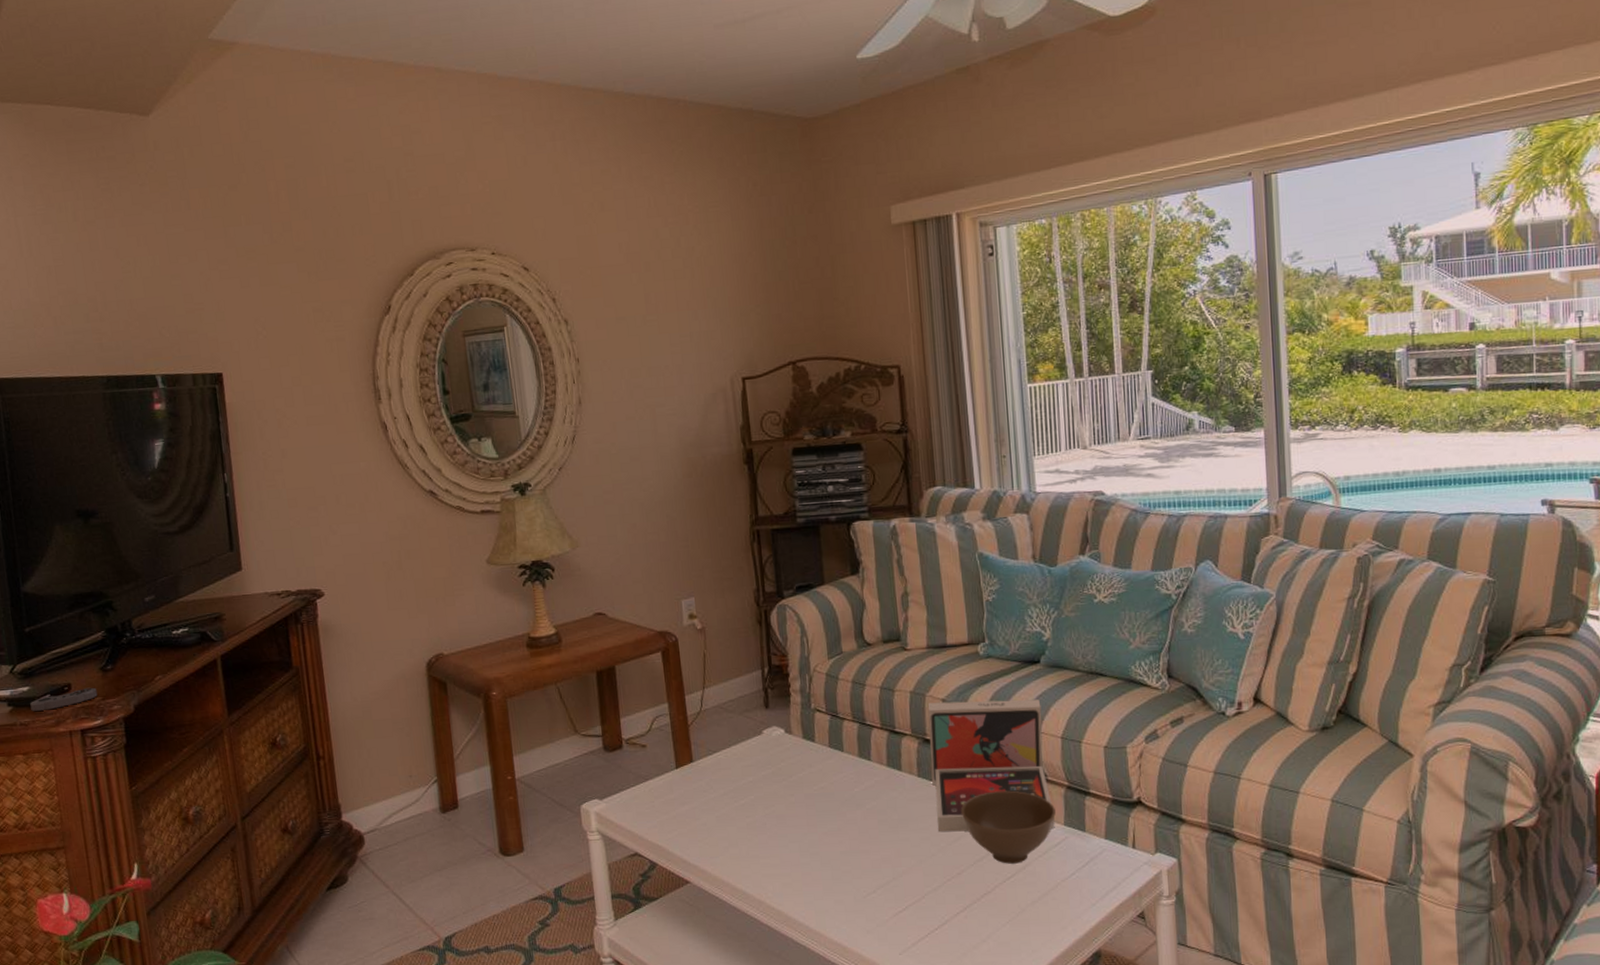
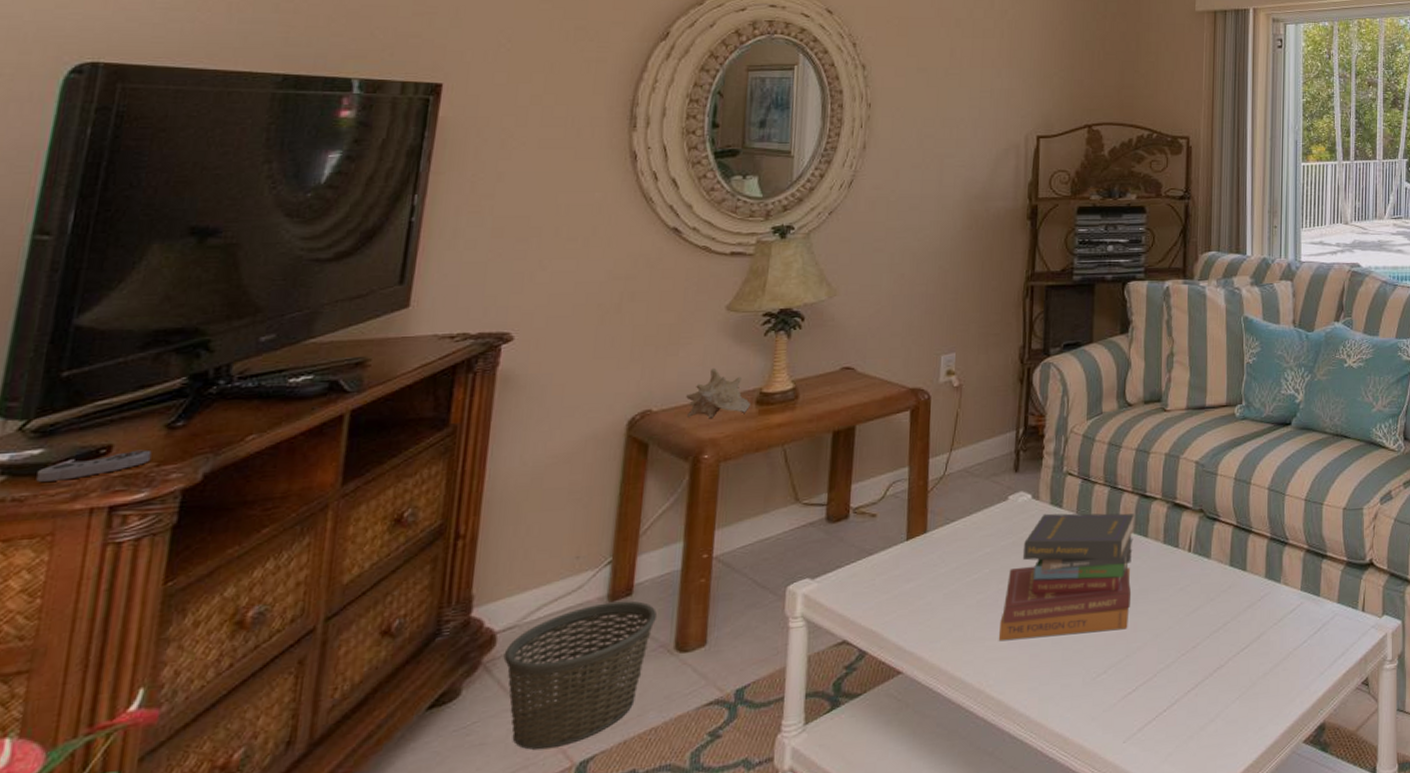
basket: none [372,812,481,925] -> present [503,600,658,750]
seashell: none [468,615,522,661] -> present [686,367,750,419]
books: none [770,746,892,859] -> present [998,513,1134,640]
tablet: present [927,699,1055,832] -> none [1177,461,1292,602]
bowl: present [960,790,1056,864] -> none [1202,555,1293,634]

